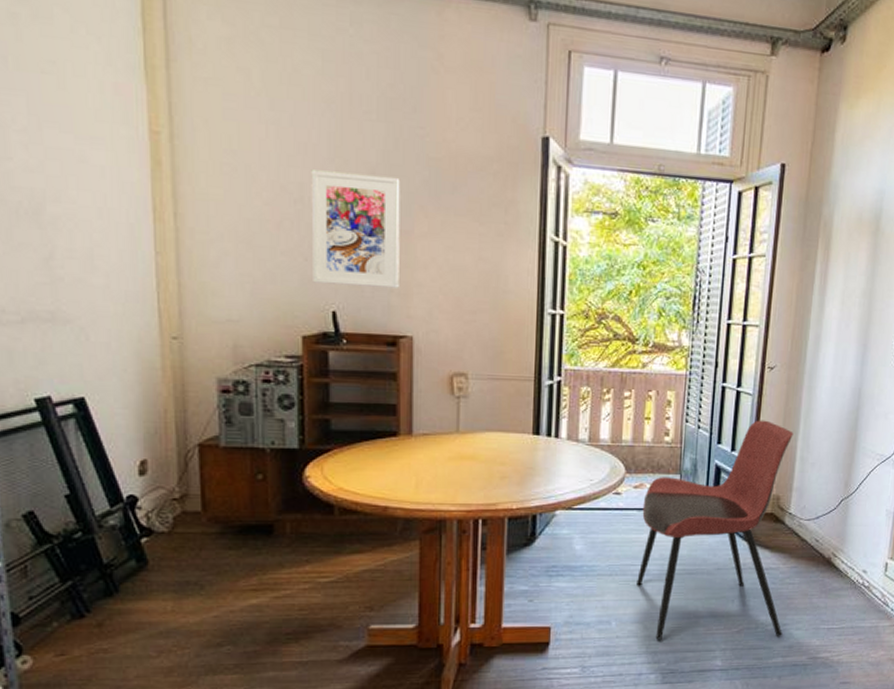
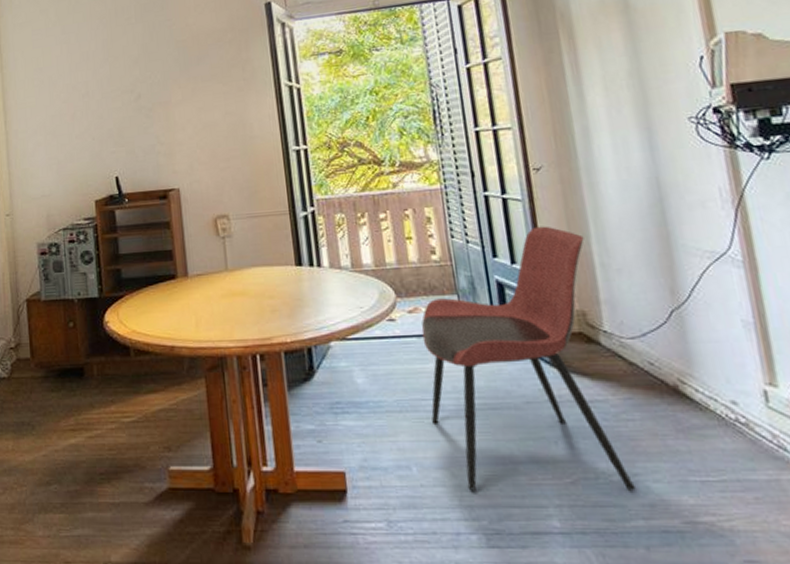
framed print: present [311,170,400,288] -> none [92,62,164,156]

